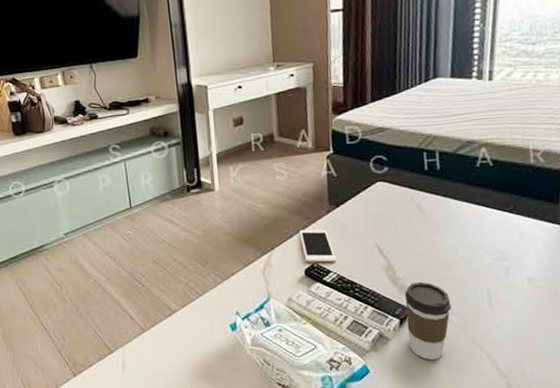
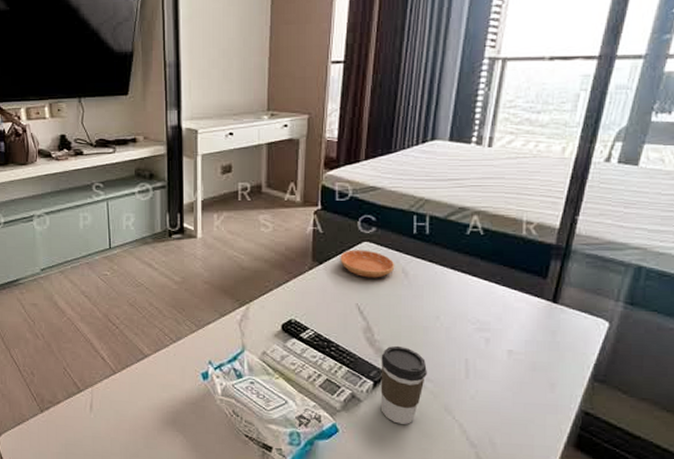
cell phone: present [299,229,336,263] -> none [280,285,315,320]
saucer: none [355,190,410,217] -> present [340,250,395,278]

